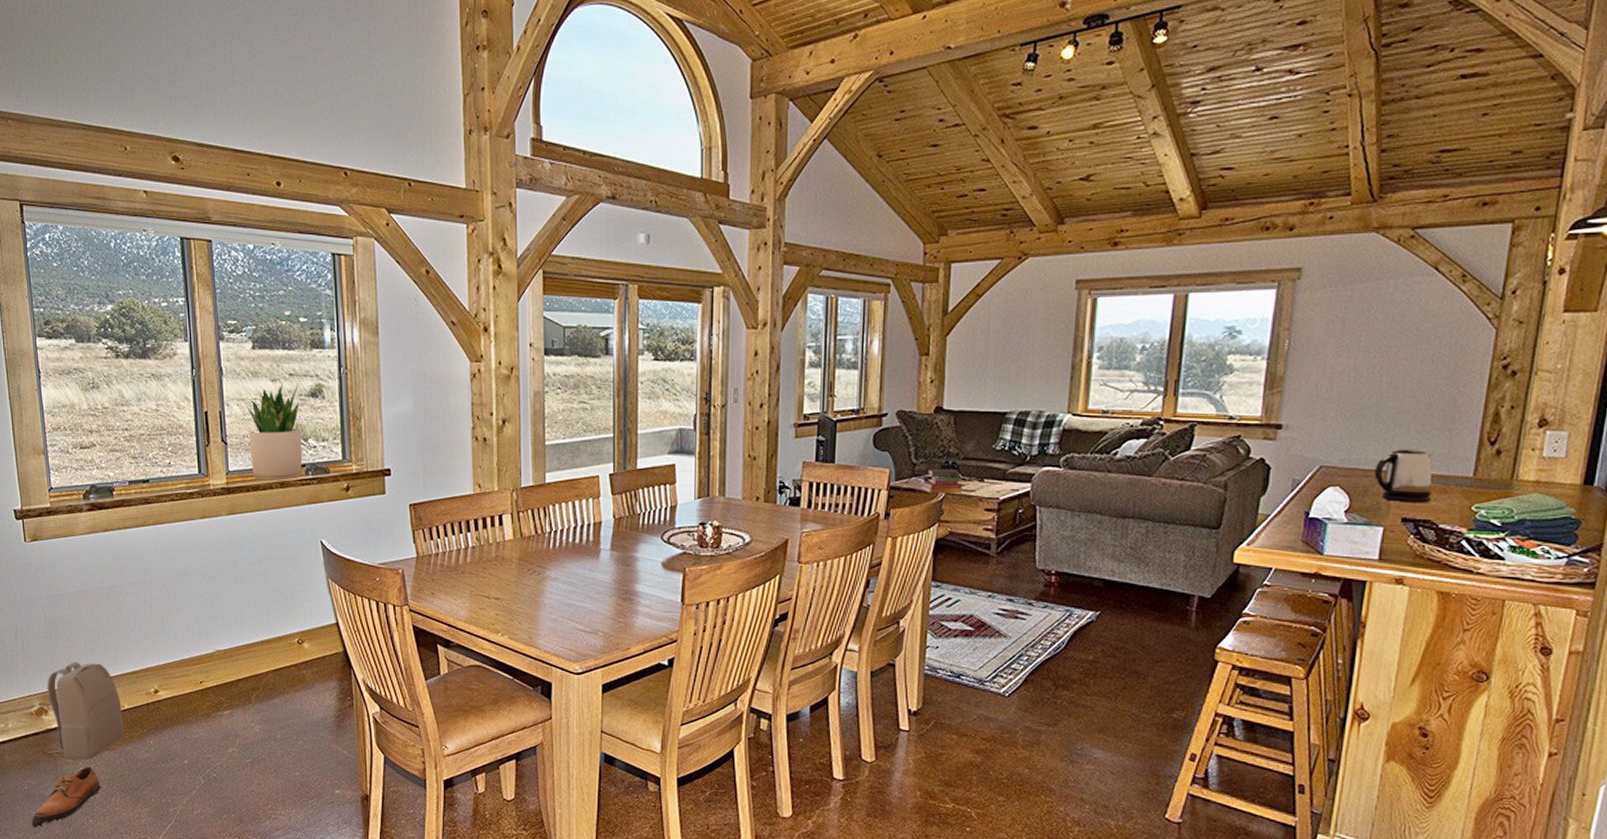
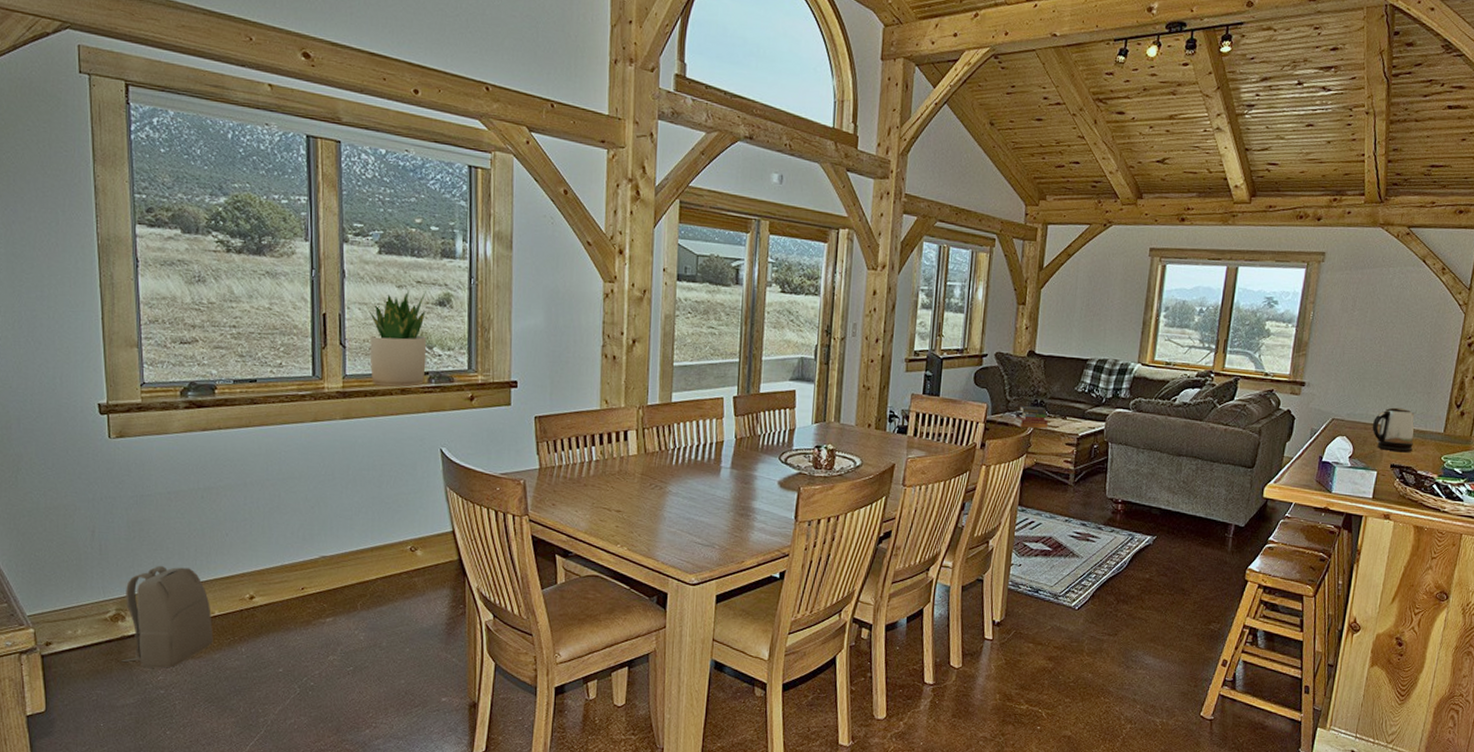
shoe: present [31,766,101,828] -> none [98,675,182,741]

